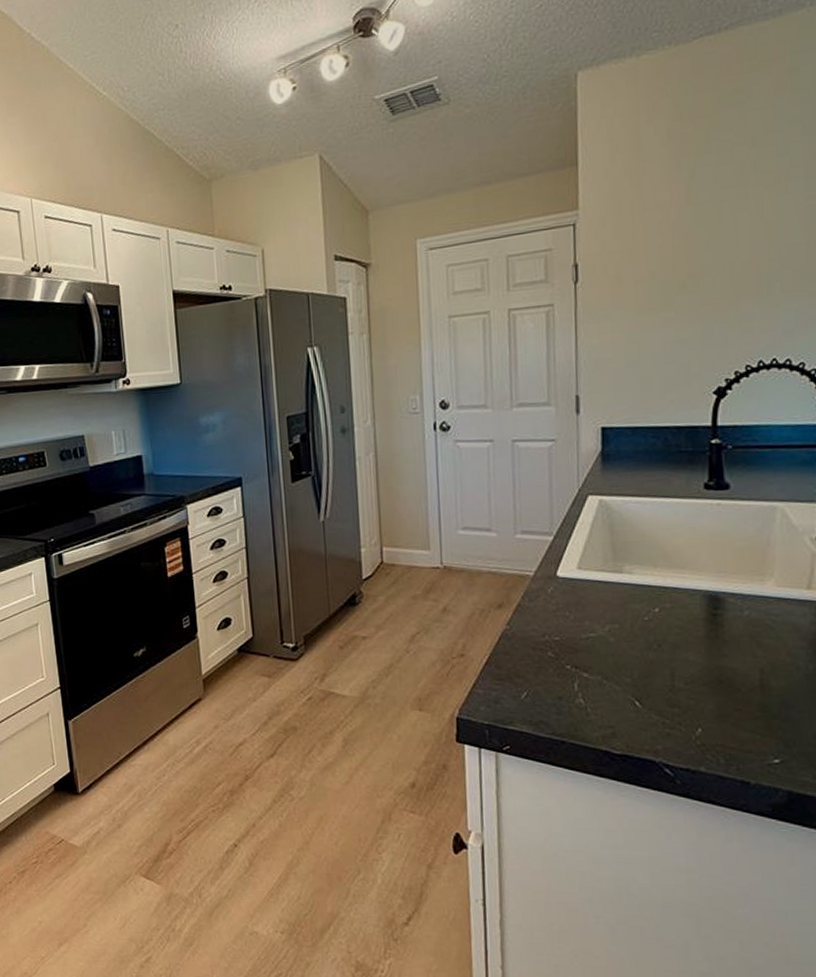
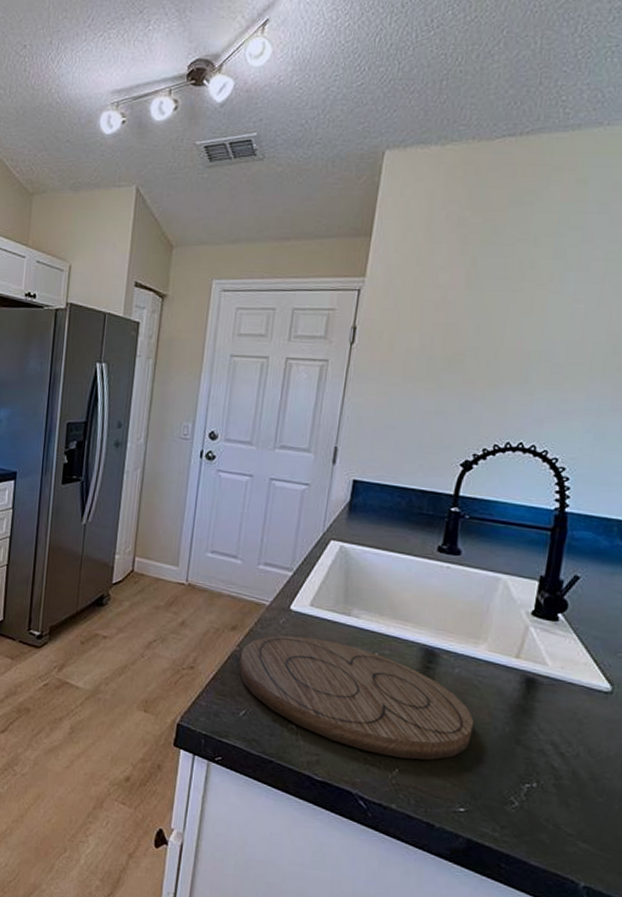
cutting board: none [511,603,774,716] -> present [238,635,474,761]

